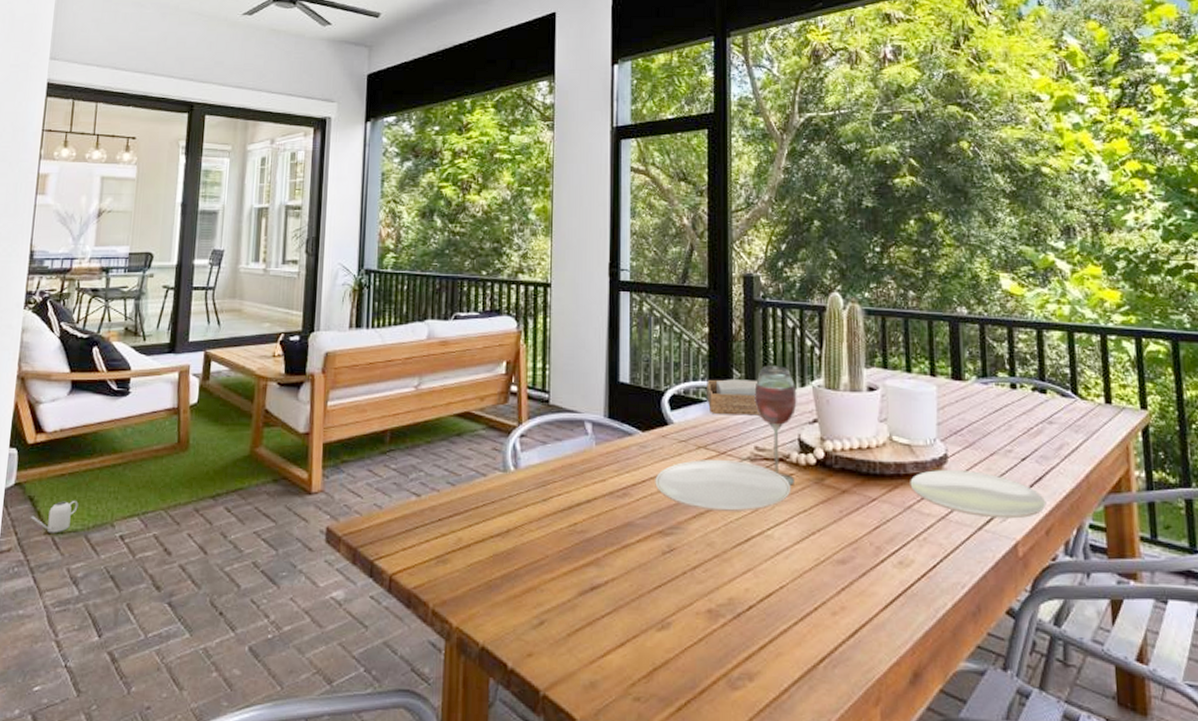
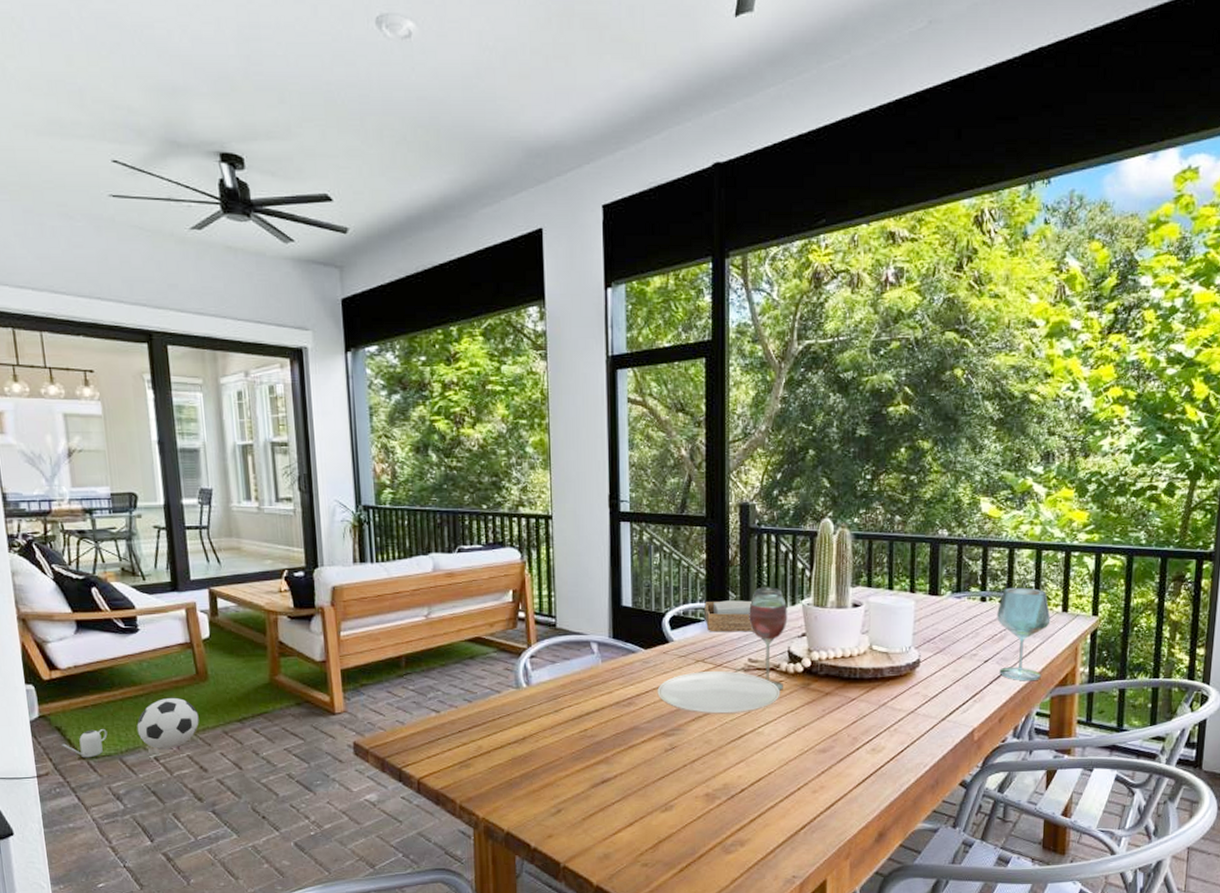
soccer ball: none [108,467,173,527] -> present [137,697,199,750]
plate: present [910,470,1046,519] -> none [885,672,1002,711]
wine glass: none [1030,373,1093,486] -> present [997,587,1051,681]

